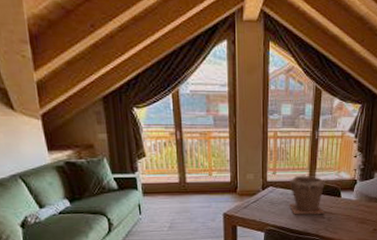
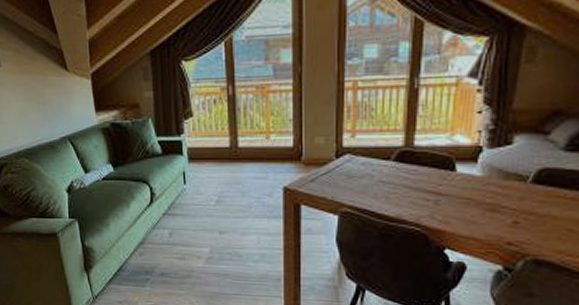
plant pot: present [289,175,325,215] -> none [375,139,430,194]

